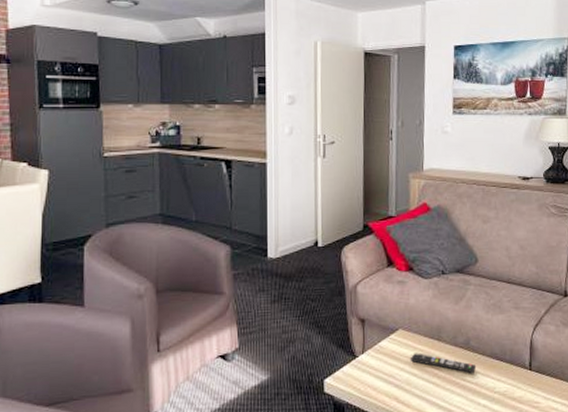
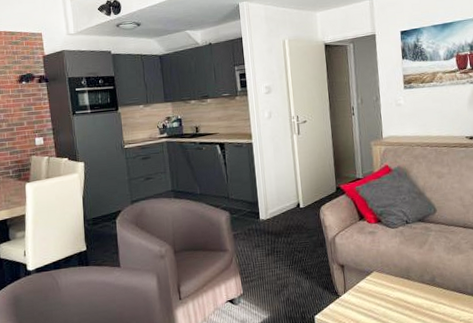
remote control: present [411,353,477,374] -> none [386,290,443,306]

